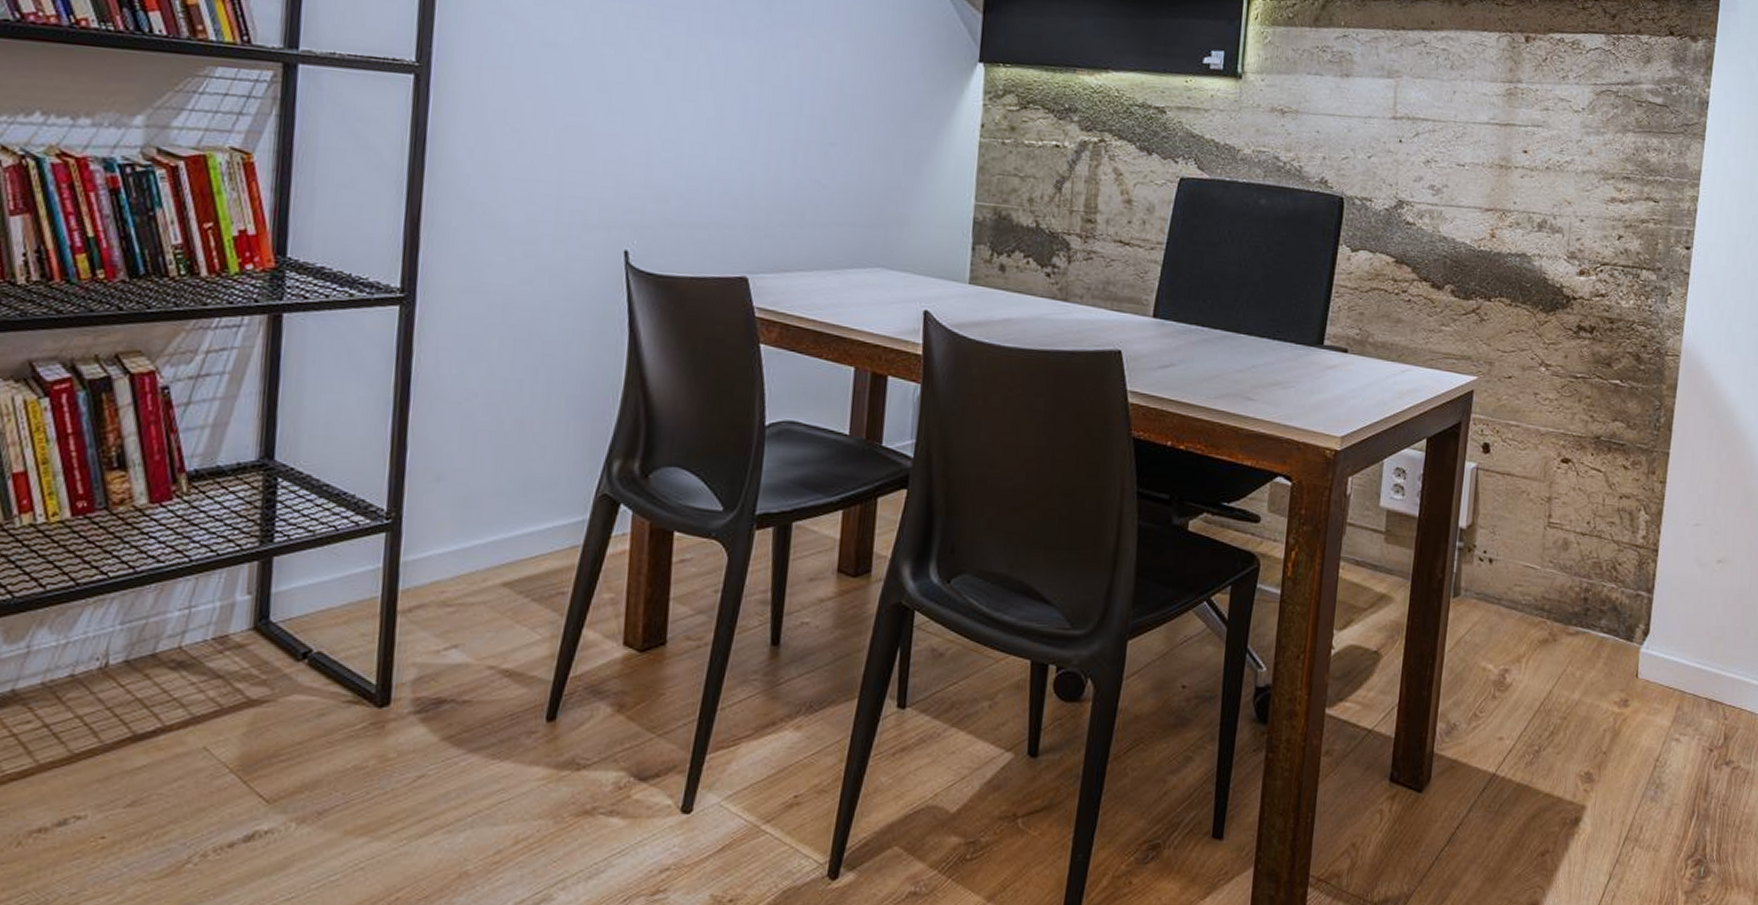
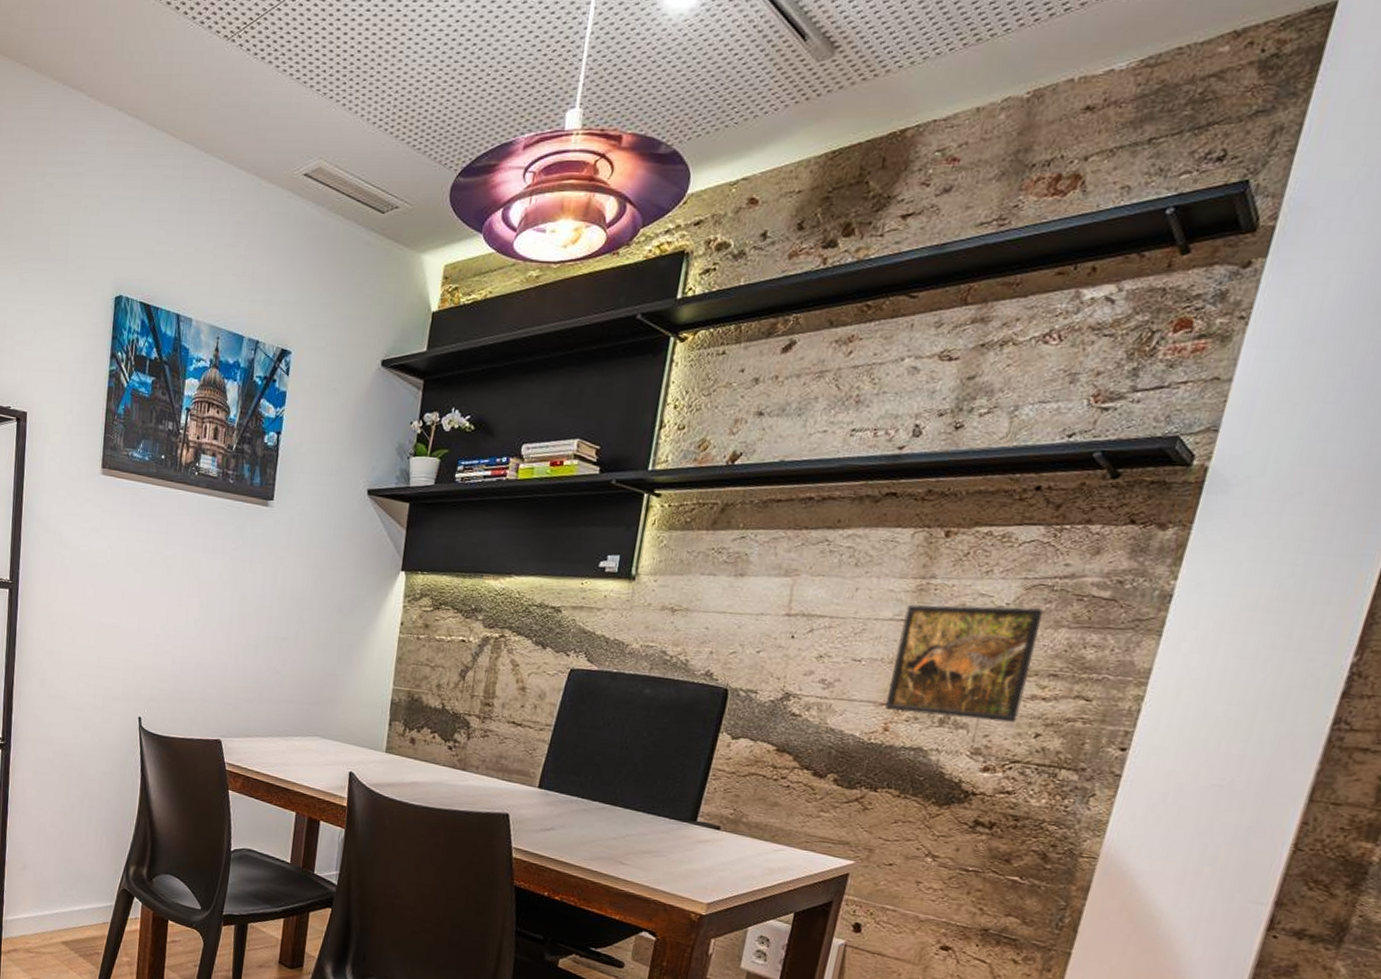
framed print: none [1490,108,1613,226] -> present [885,604,1044,723]

